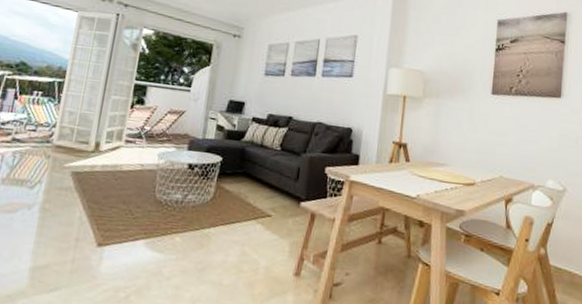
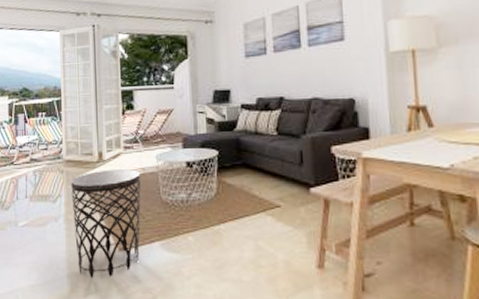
side table: none [45,161,139,274] -> present [71,169,141,279]

